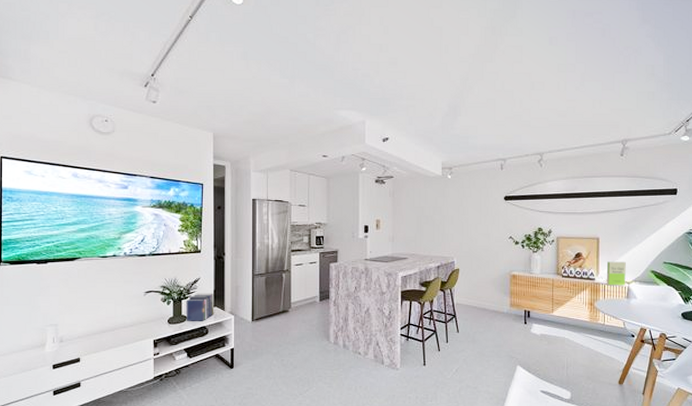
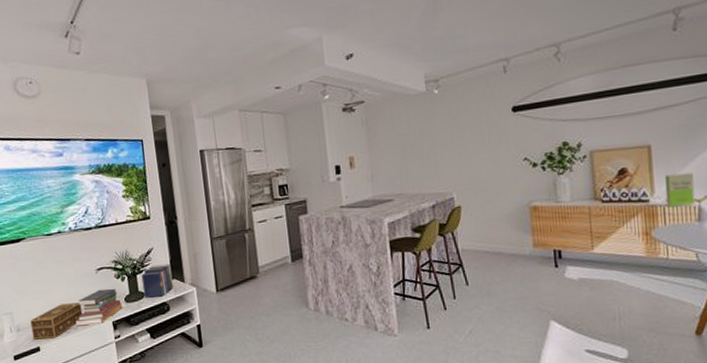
decorative box: none [74,320,126,351] -> present [30,302,83,340]
books: none [118,310,164,342] -> present [75,288,122,327]

